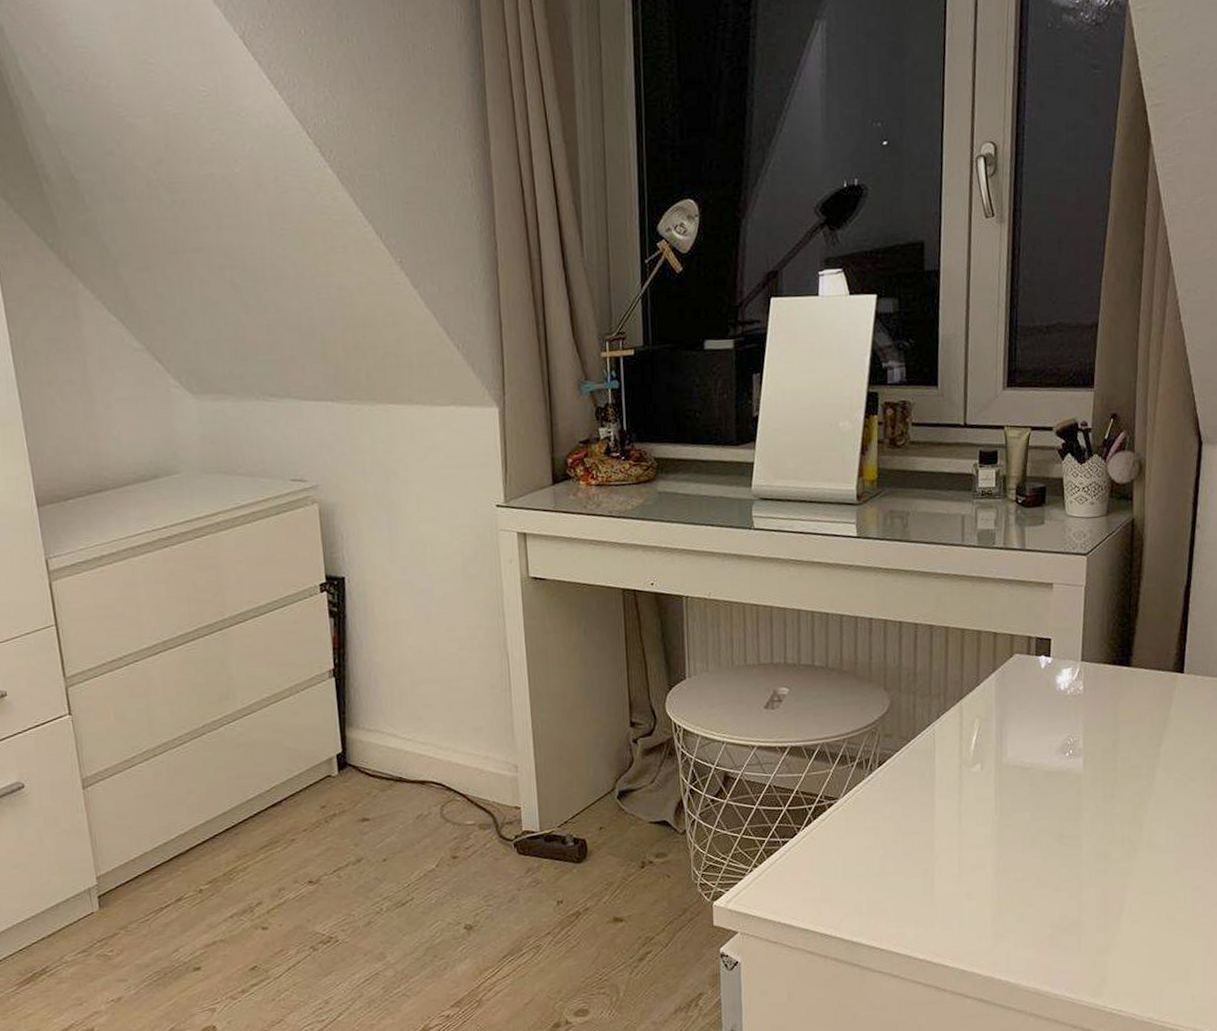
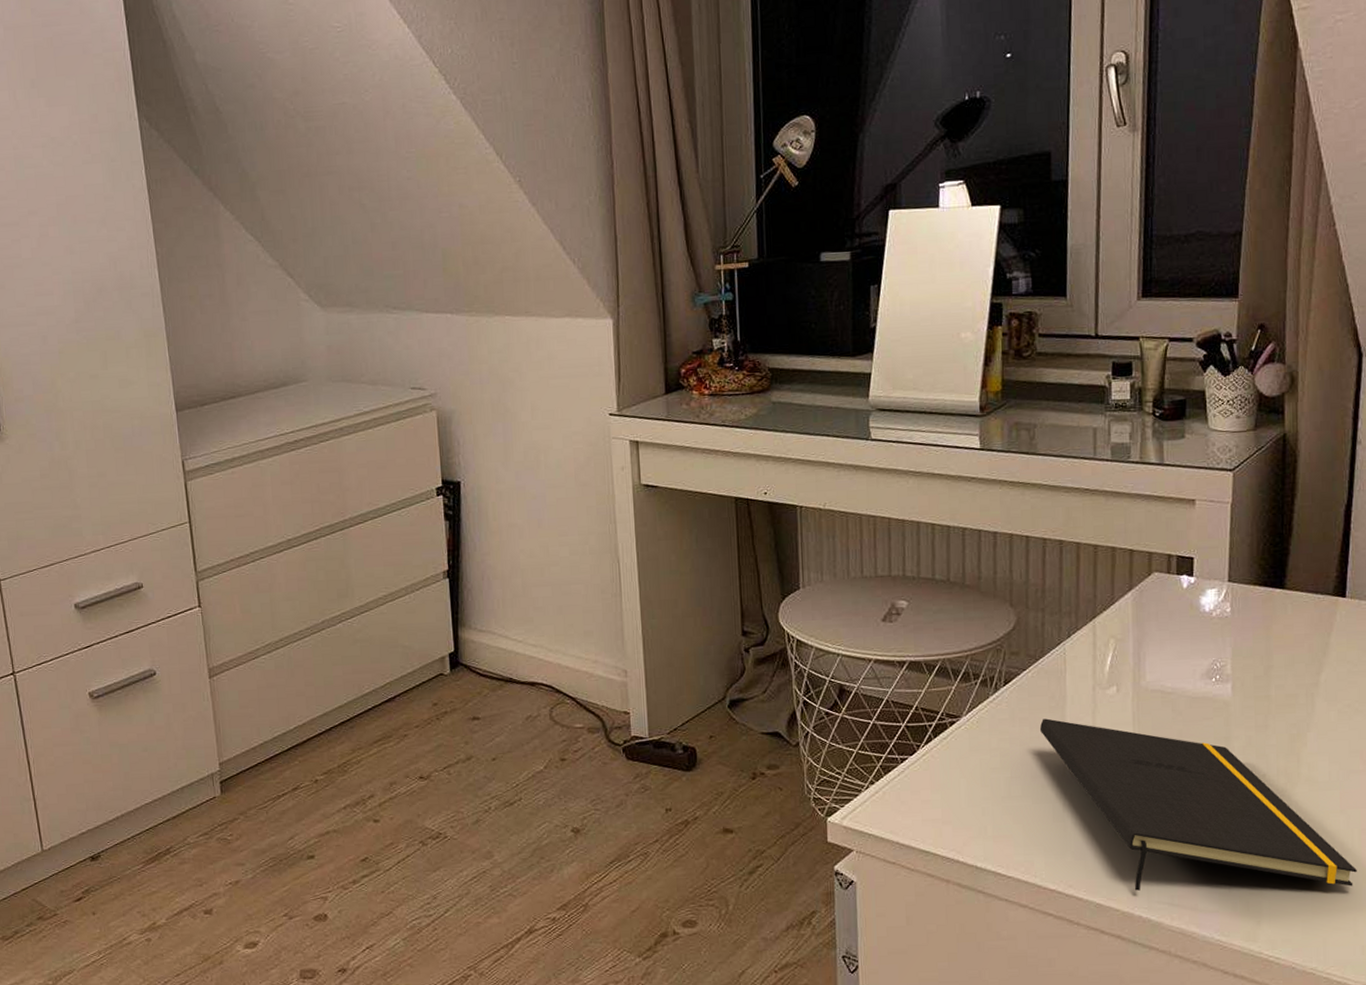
notepad: none [910,797,1189,956] -> present [1039,718,1357,891]

